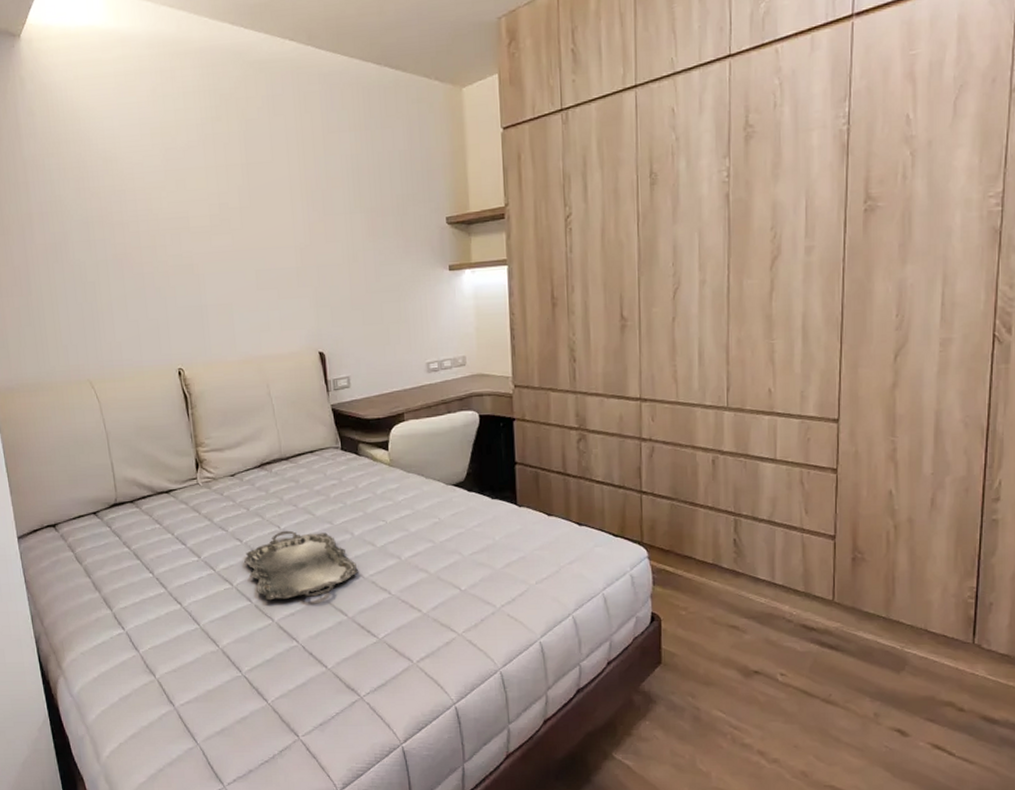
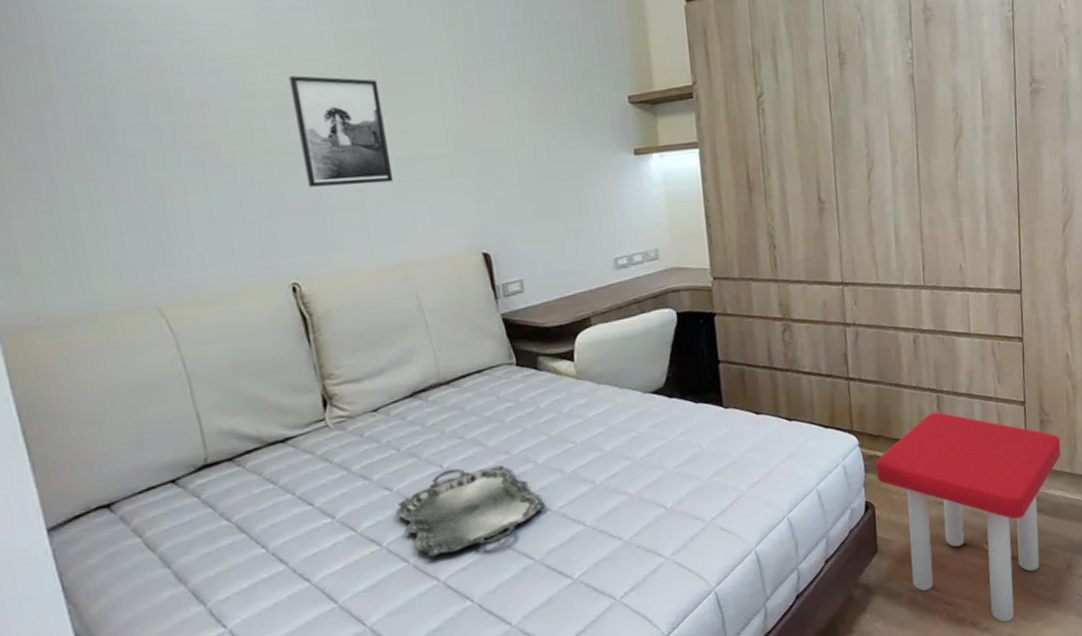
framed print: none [183,202,254,292] -> present [289,75,394,187]
stool: none [665,535,875,759] -> present [876,411,1061,623]

